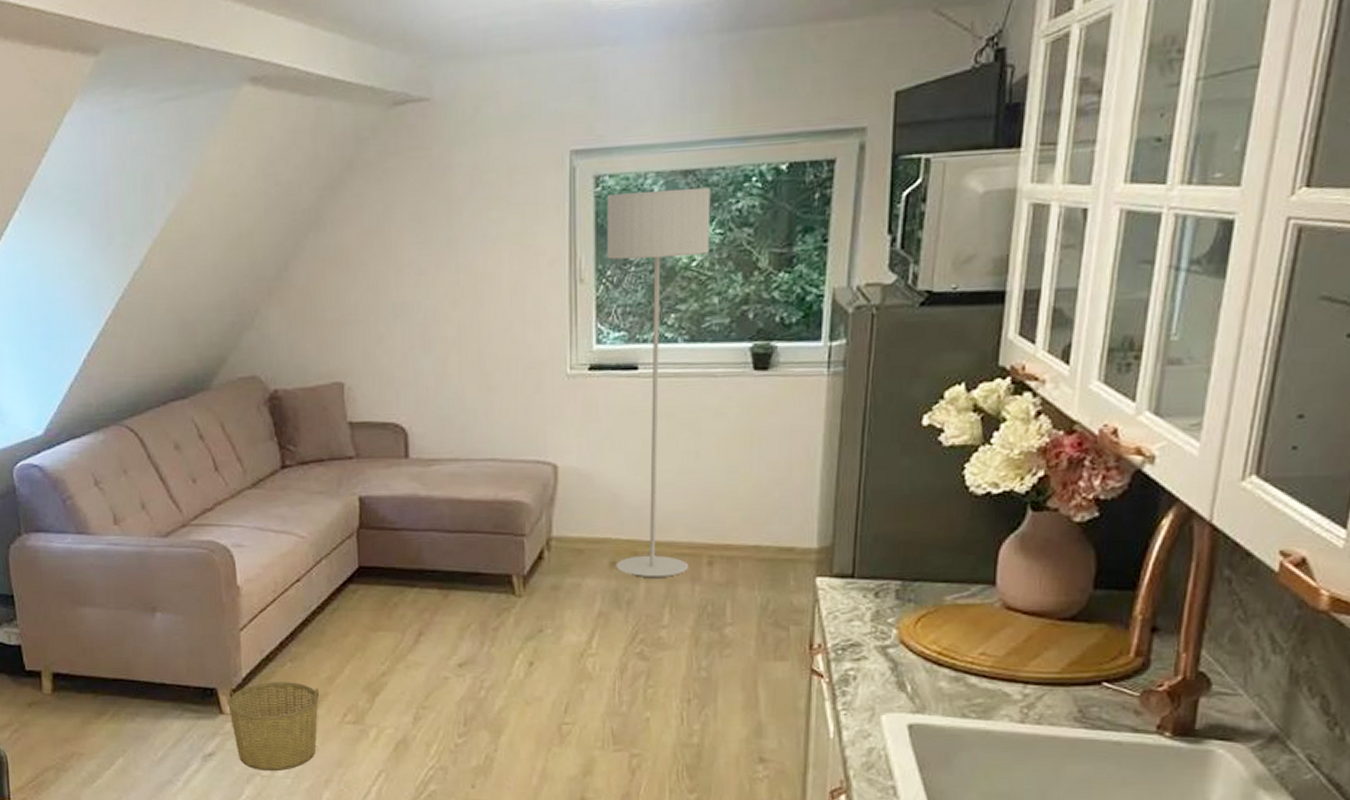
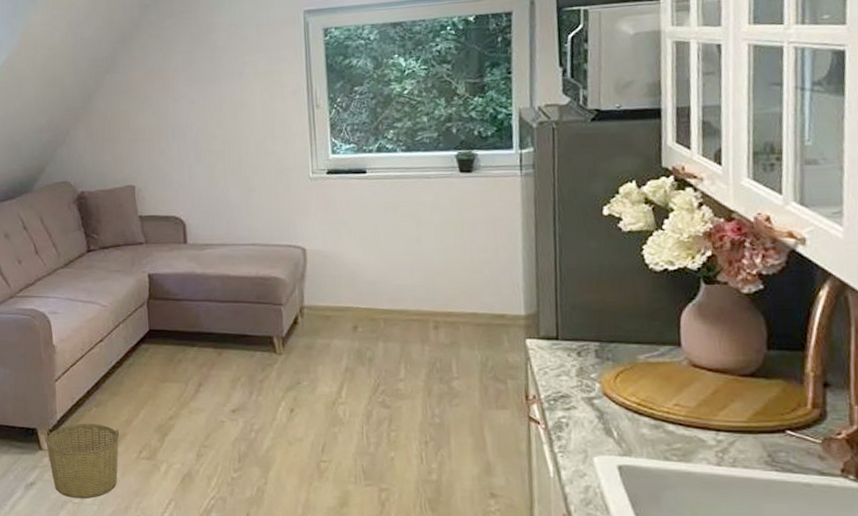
floor lamp: present [607,187,711,579] -> none [334,35,419,340]

